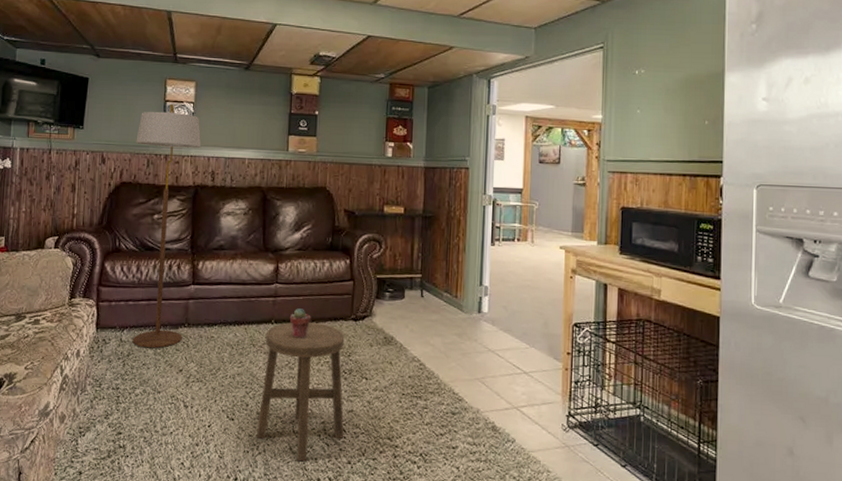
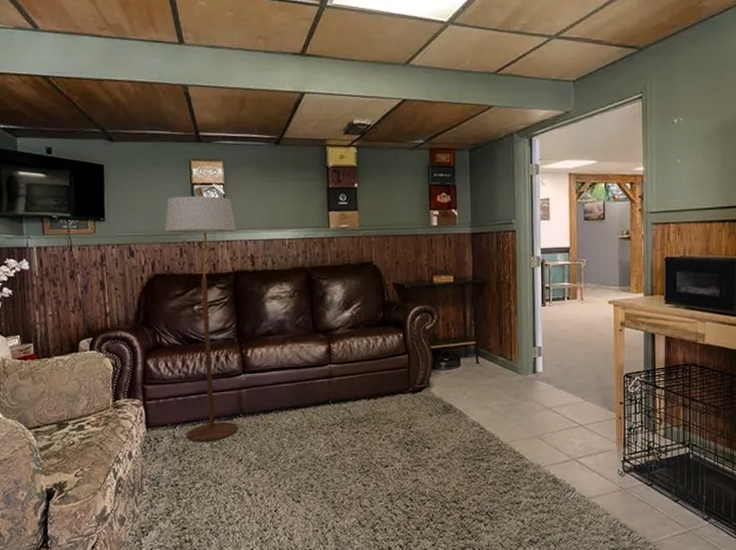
stool: present [256,322,345,462] -> none [323,399,411,534]
potted succulent: present [289,308,311,339] -> none [346,387,369,416]

